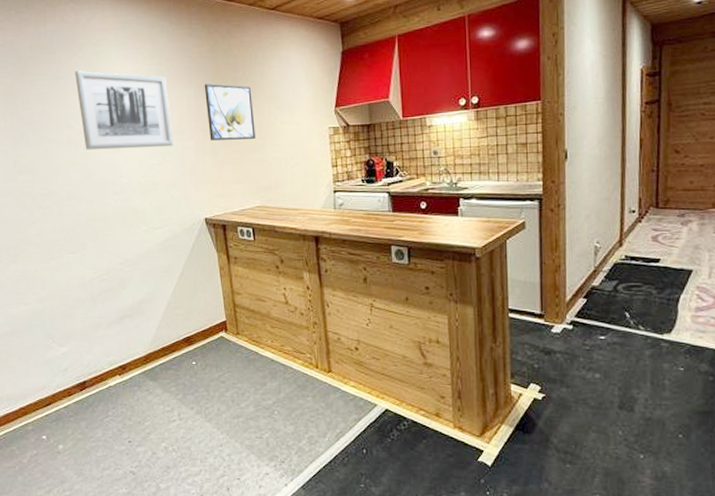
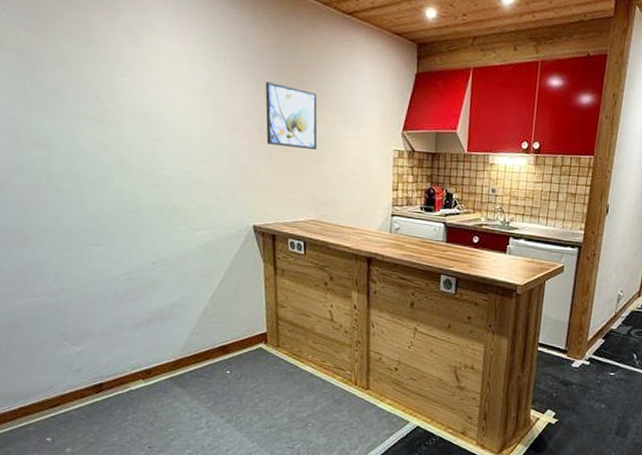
wall art: present [75,70,173,150] -> none [111,38,225,144]

